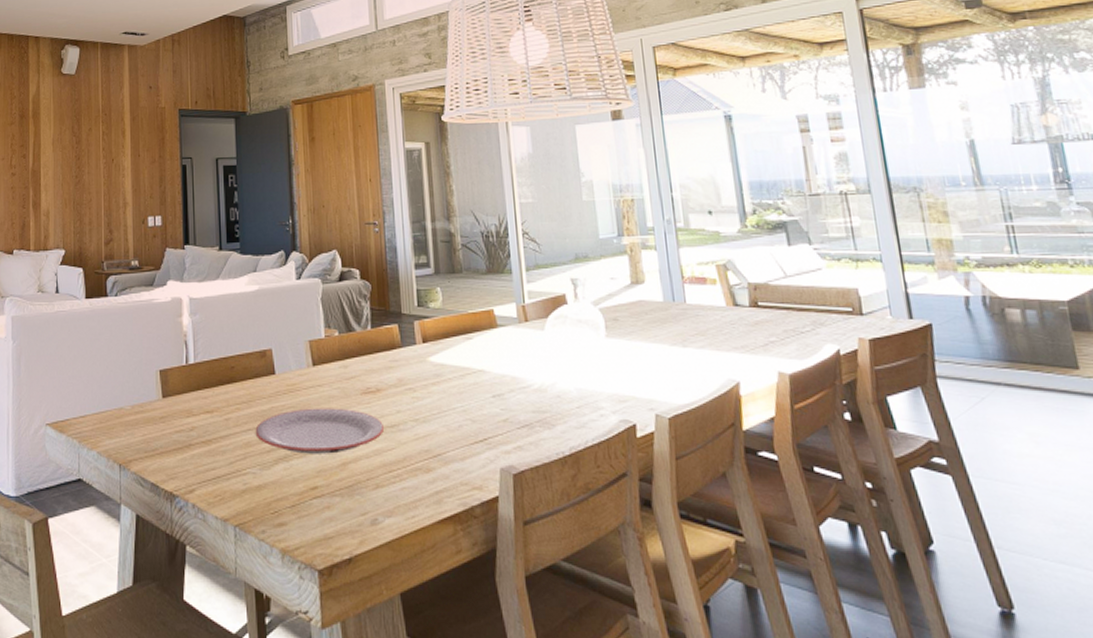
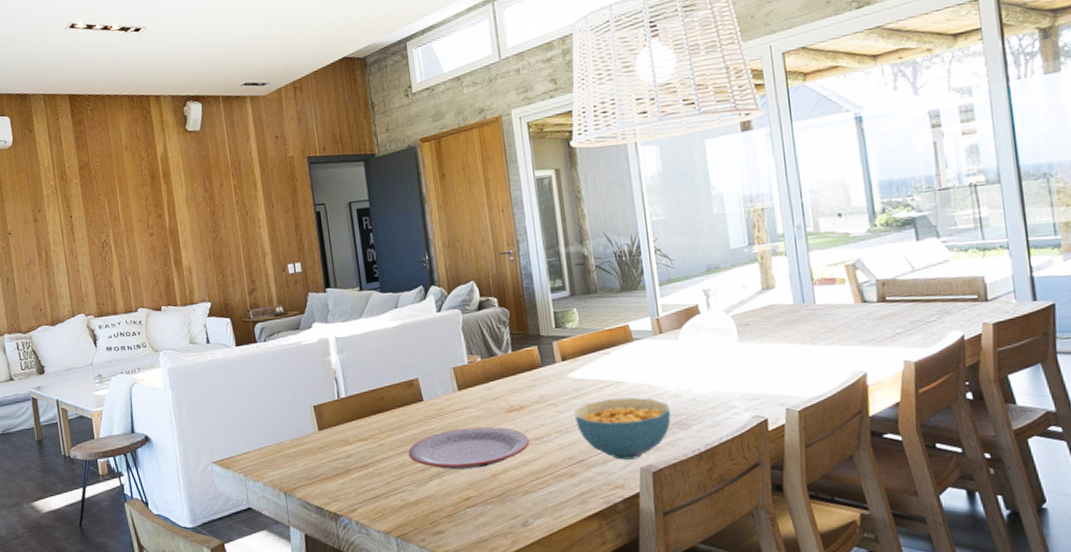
cereal bowl: none [433,389,534,458] -> present [574,397,671,460]

